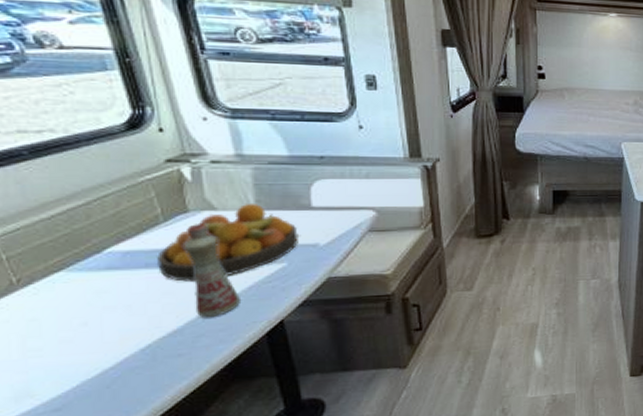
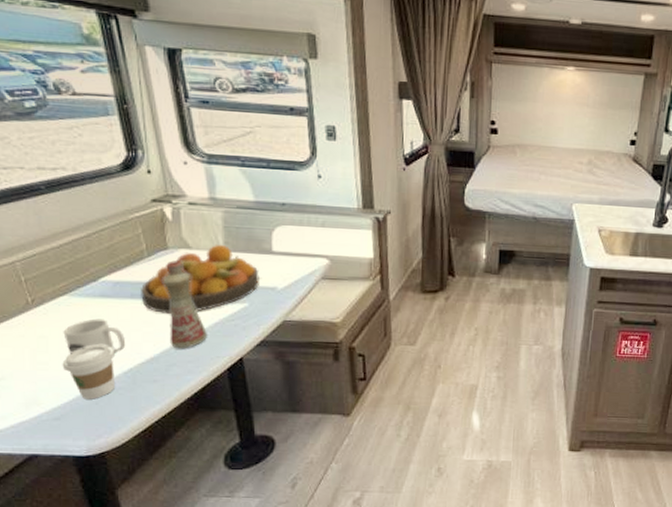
mug: none [60,293,142,336] -> present [63,318,126,354]
coffee cup: none [60,322,131,384] -> present [62,344,116,400]

